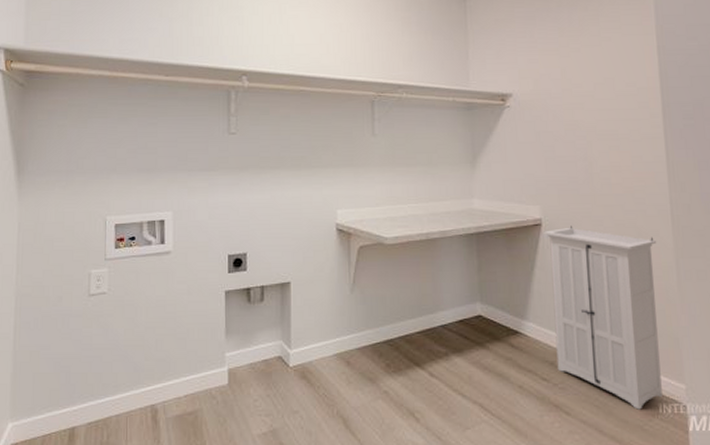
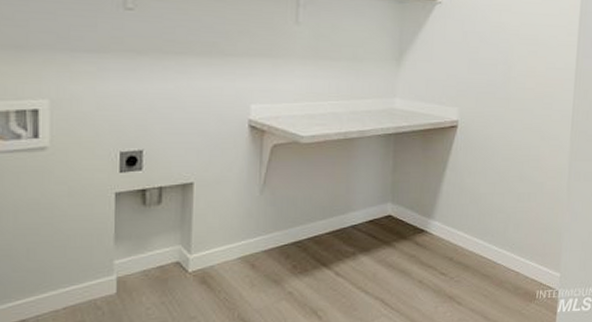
storage cabinet: present [544,225,663,410] -> none [455,128,555,297]

